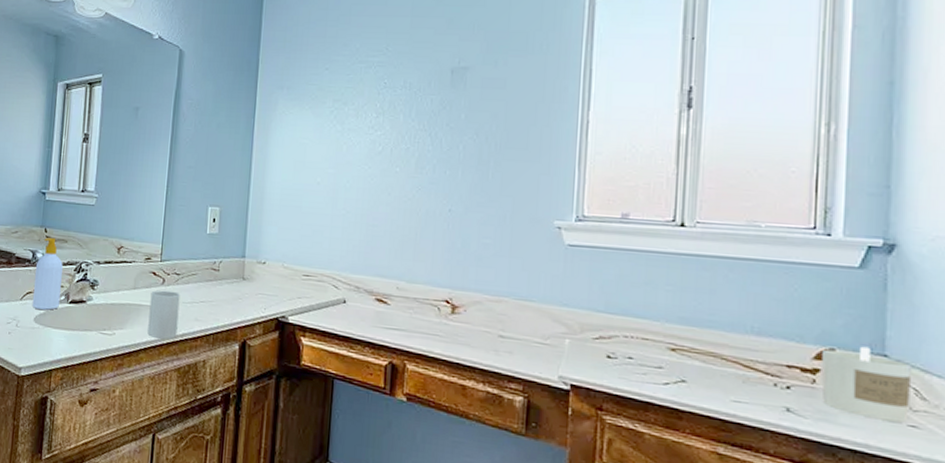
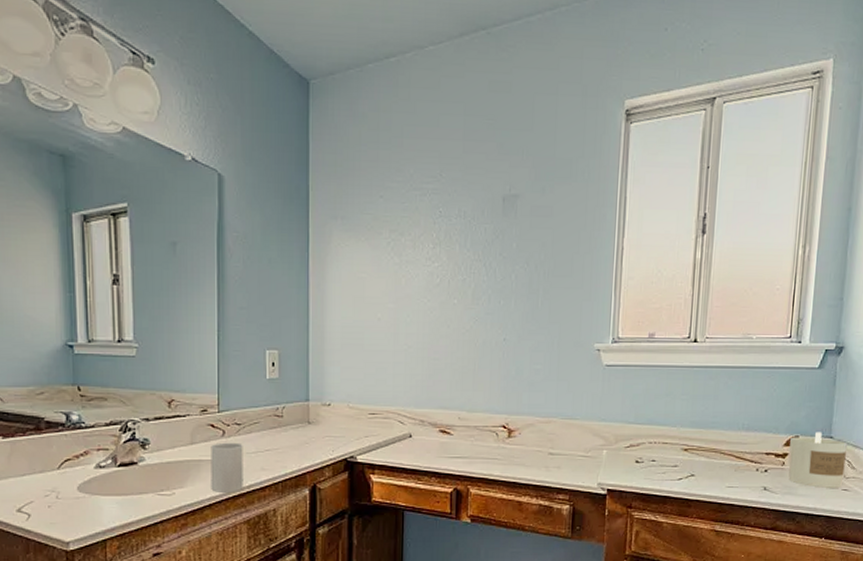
soap bottle: present [32,237,63,310] -> none [71,395,106,476]

